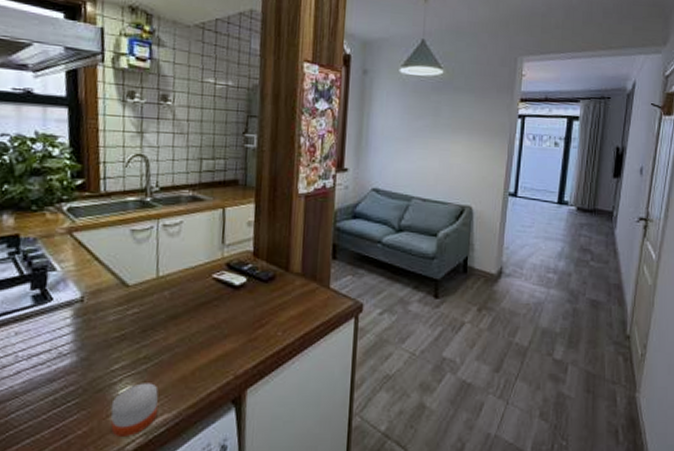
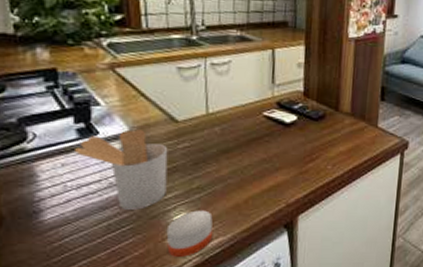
utensil holder: none [29,295,118,382] -> present [75,130,168,210]

